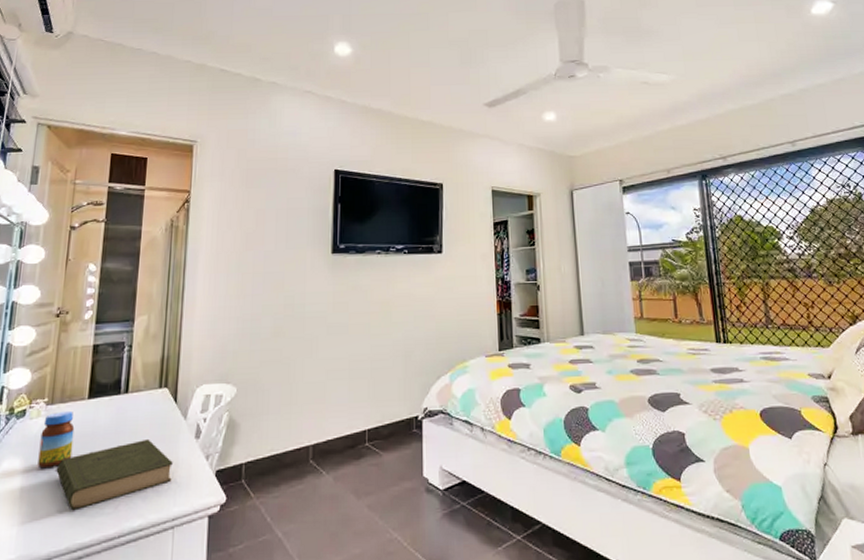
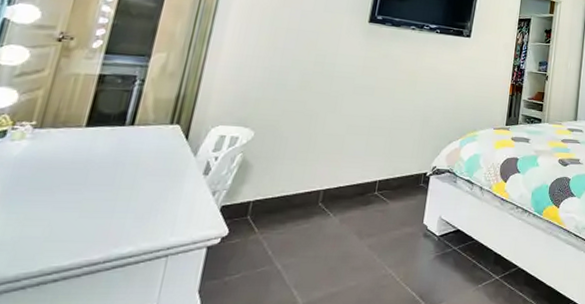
jar: present [38,410,75,469] -> none [14,136,66,192]
book: present [56,438,173,511] -> none [36,171,176,235]

